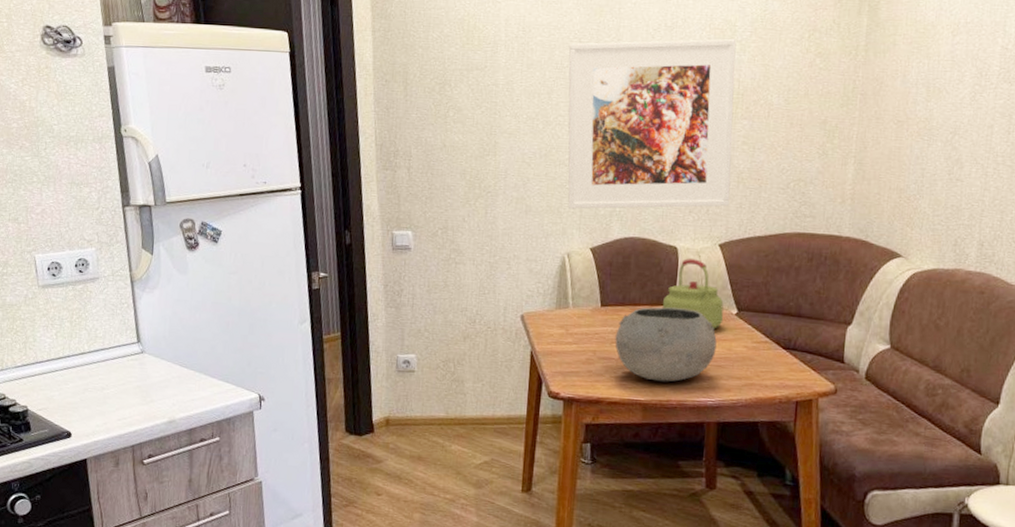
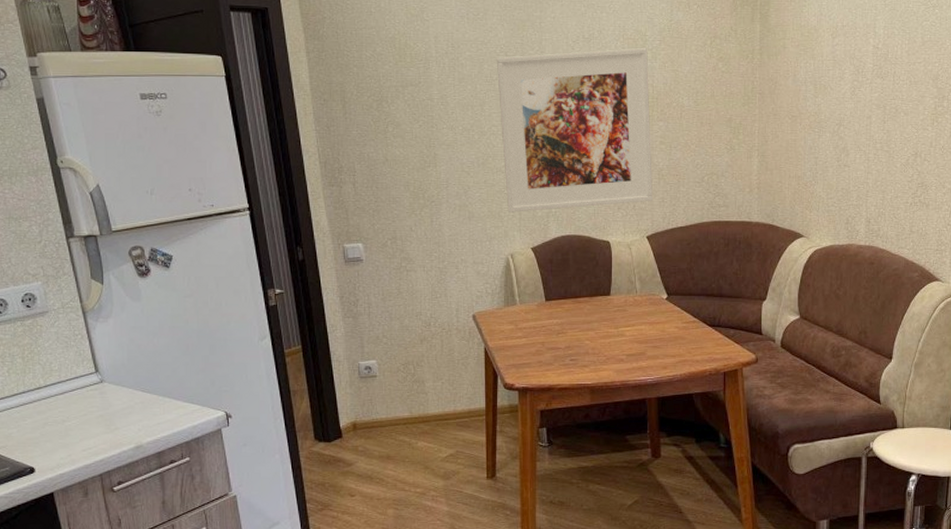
bowl: present [615,307,717,382] -> none [561,297,651,366]
kettle: present [663,259,724,329] -> none [601,251,655,314]

